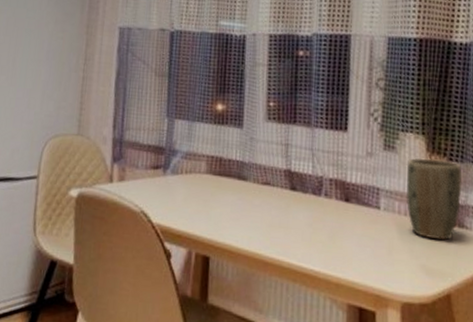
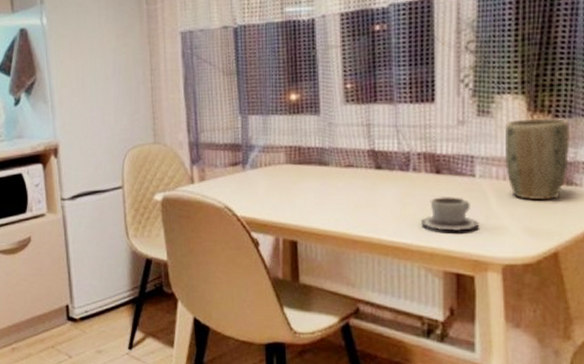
cup: none [329,225,382,263] -> present [421,196,479,231]

